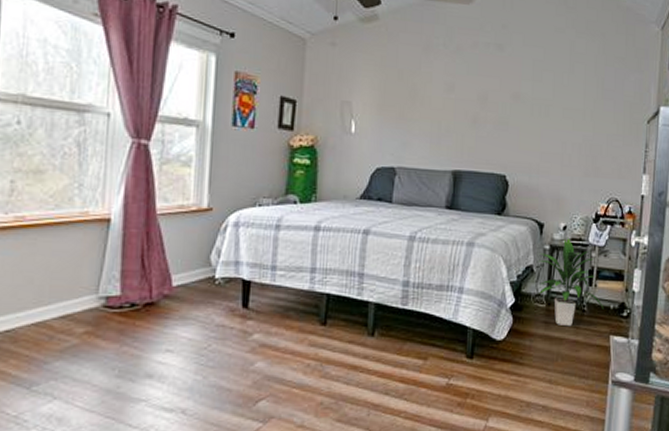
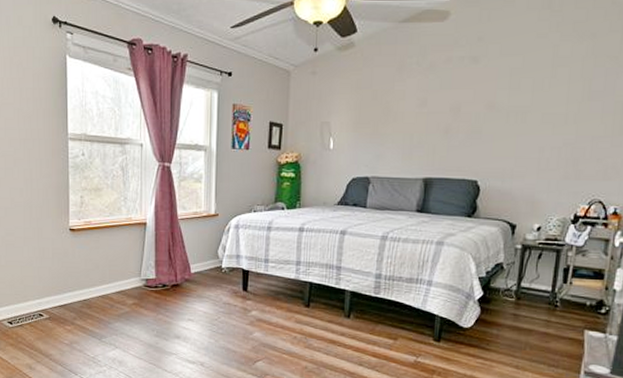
indoor plant: present [539,238,604,327] -> none [509,238,579,320]

